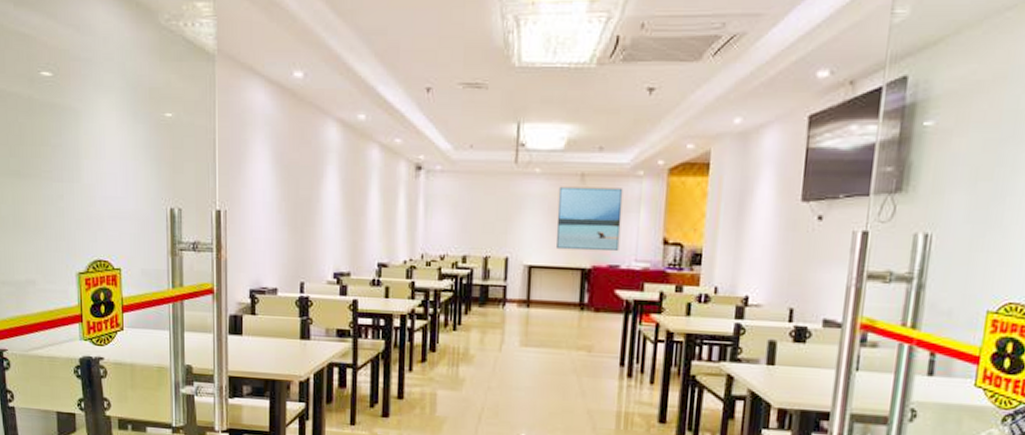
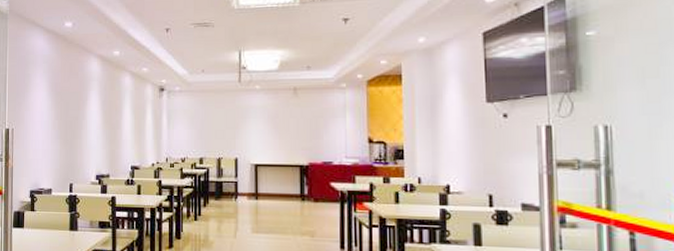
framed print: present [556,186,623,252] -> none [276,98,331,151]

